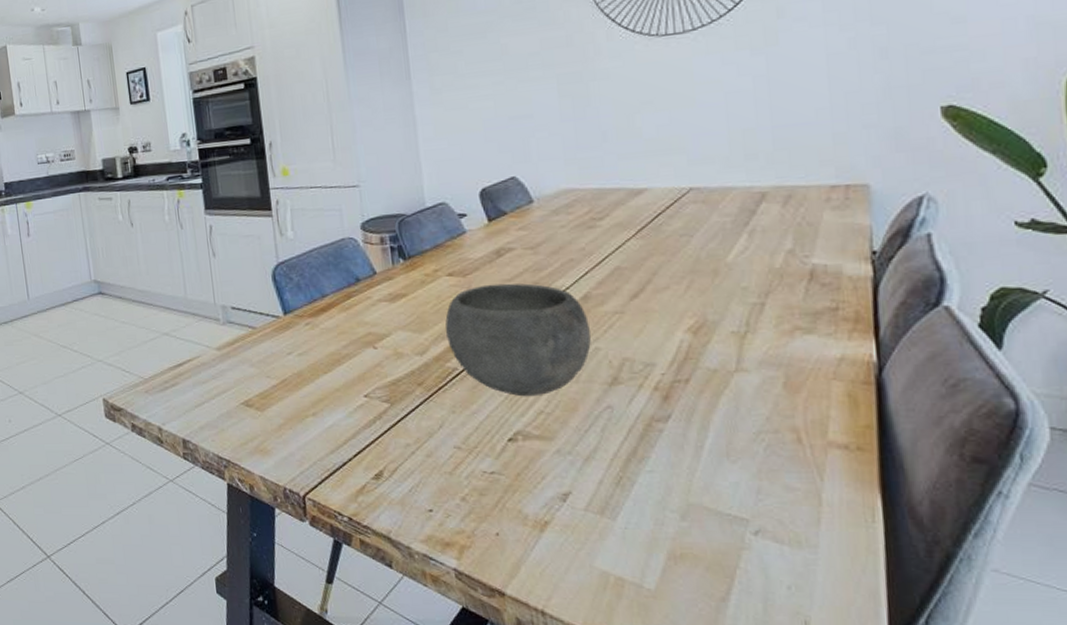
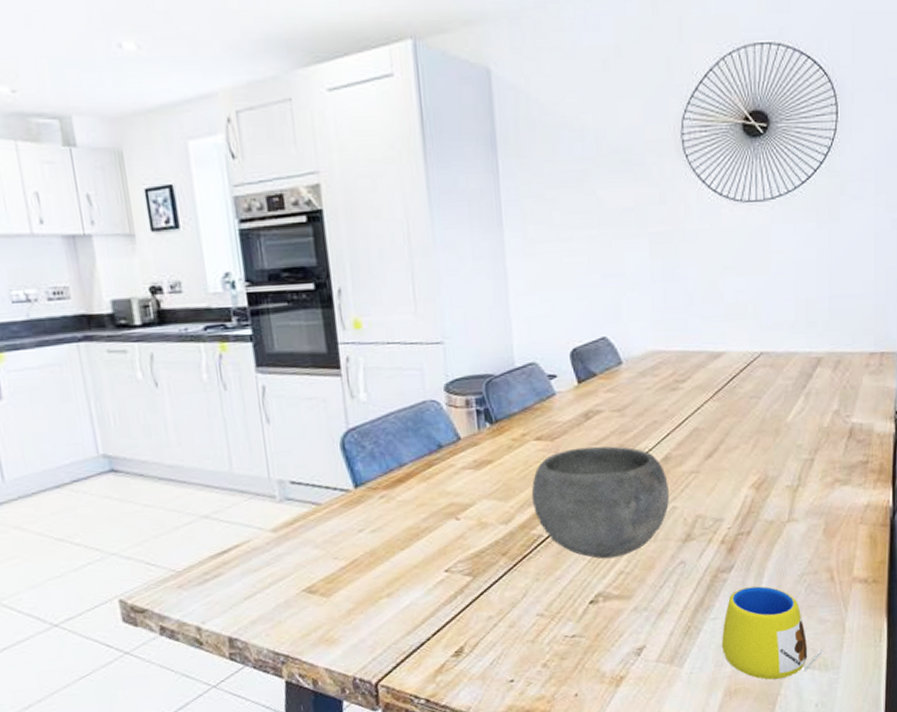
mug: none [661,439,793,550] -> present [722,586,823,680]

